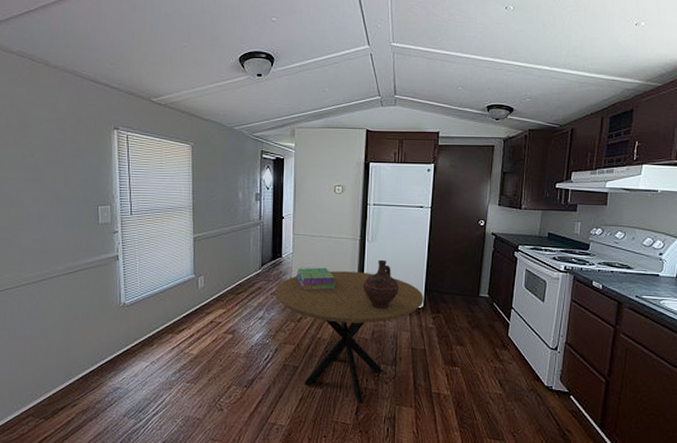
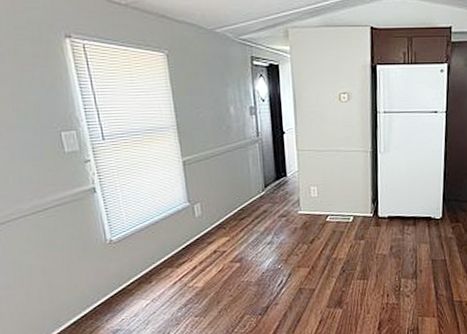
dining table: present [274,271,423,403] -> none [282,186,442,319]
stack of books: present [295,267,336,291] -> none [303,184,349,211]
ceramic jug: present [362,259,400,310] -> none [377,171,417,224]

